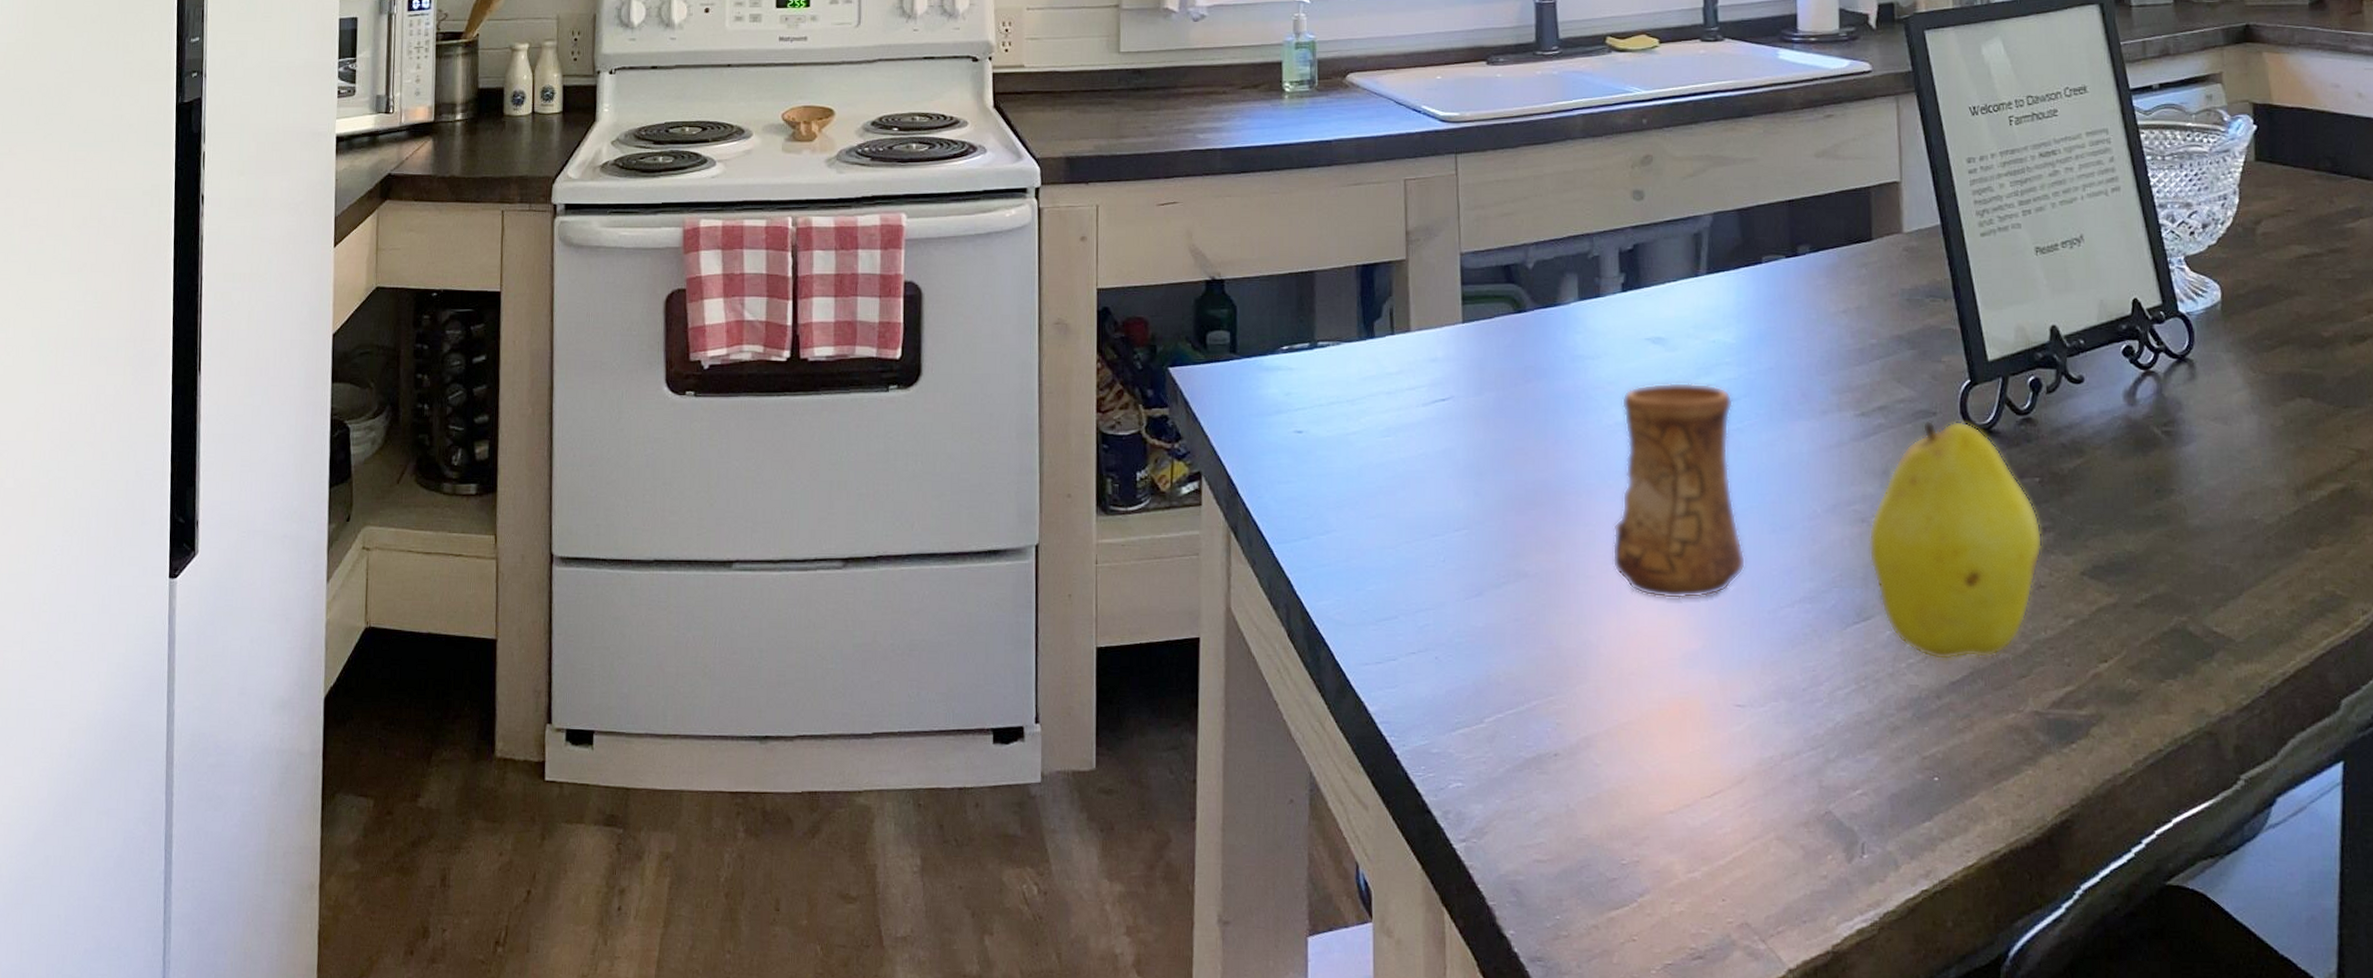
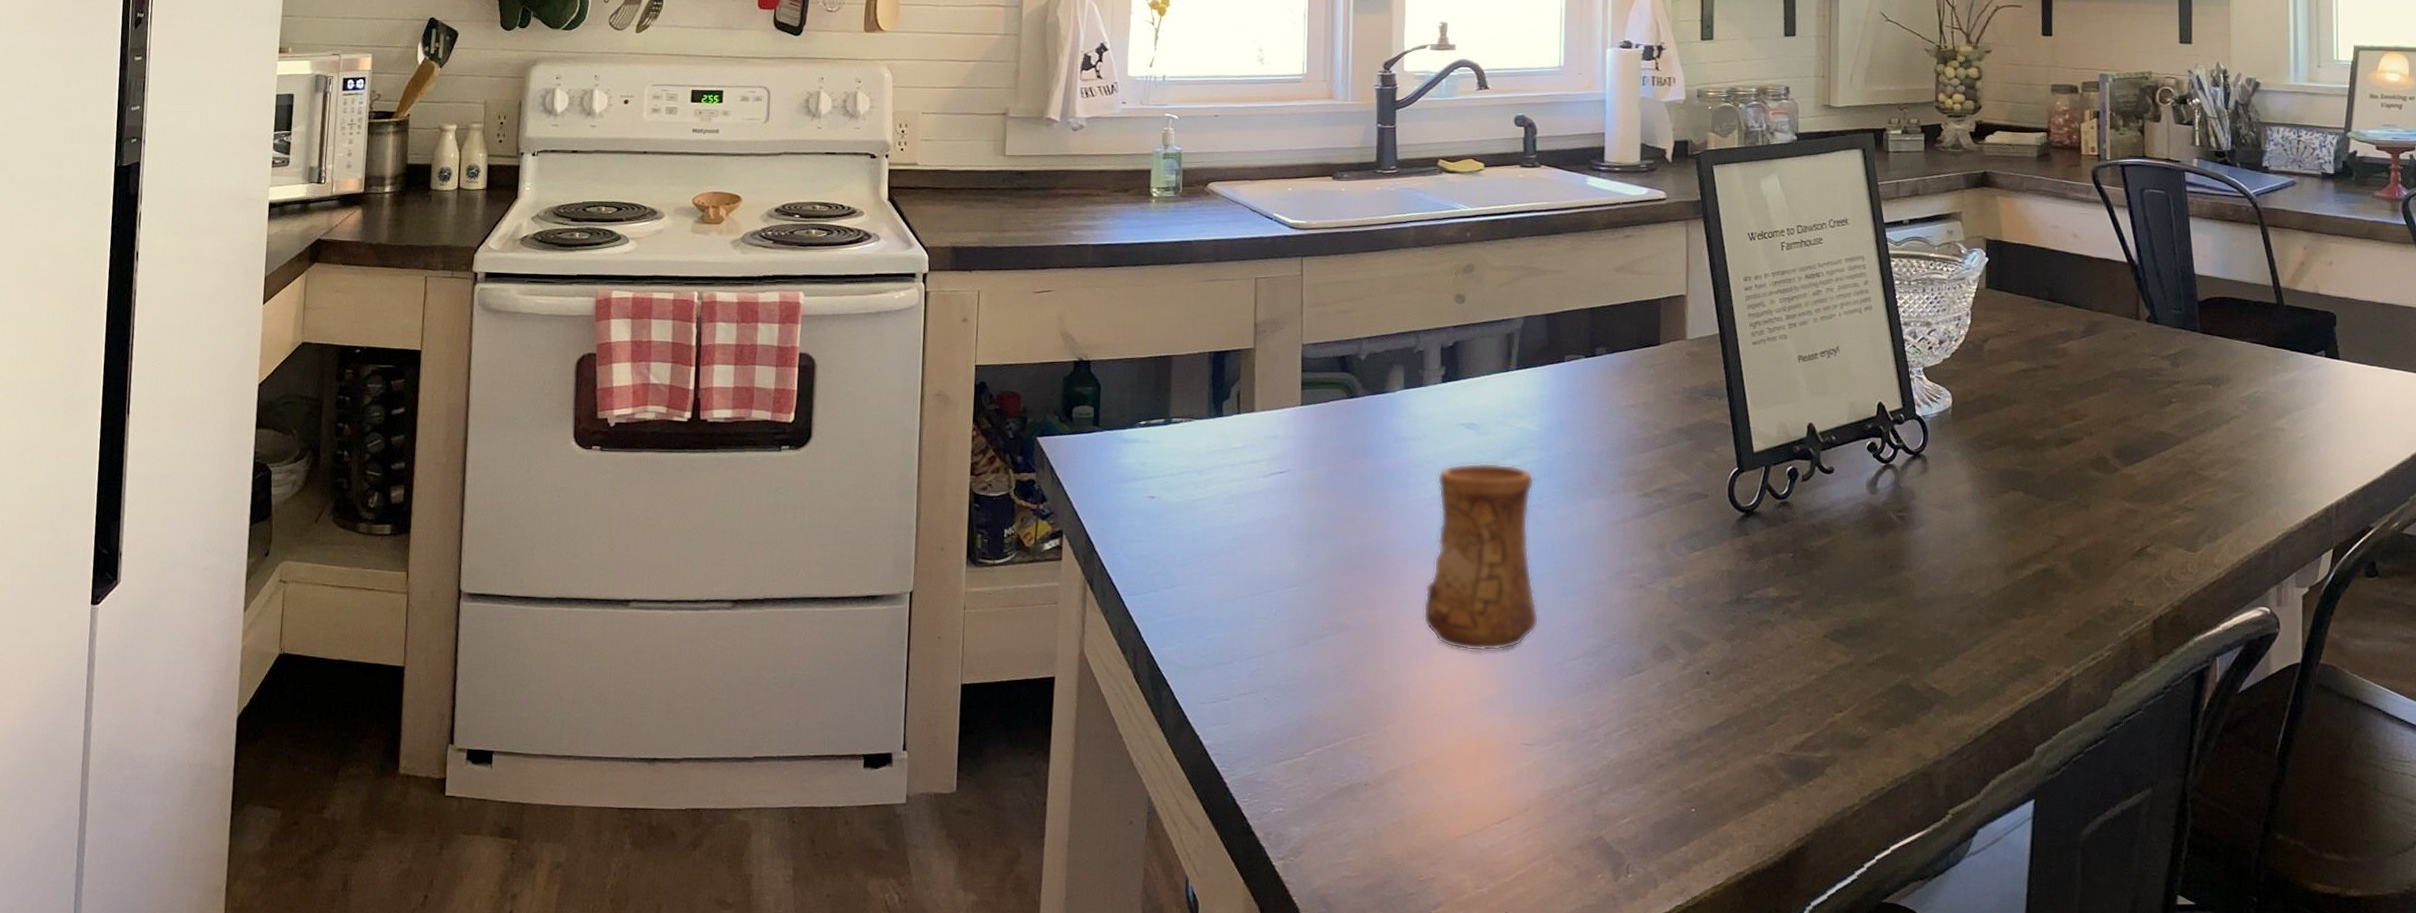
fruit: present [1868,420,2043,660] -> none [1645,501,1793,708]

